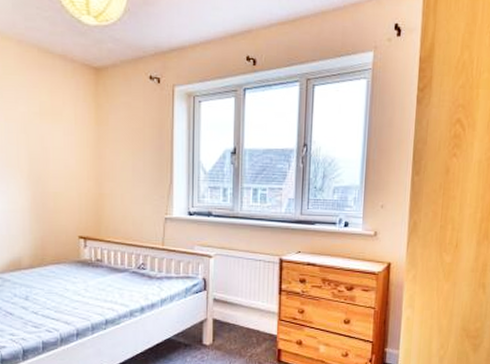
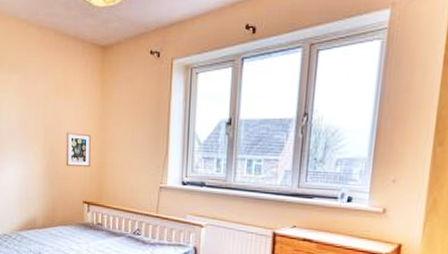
picture frame: none [55,160,86,199] -> present [66,132,91,168]

